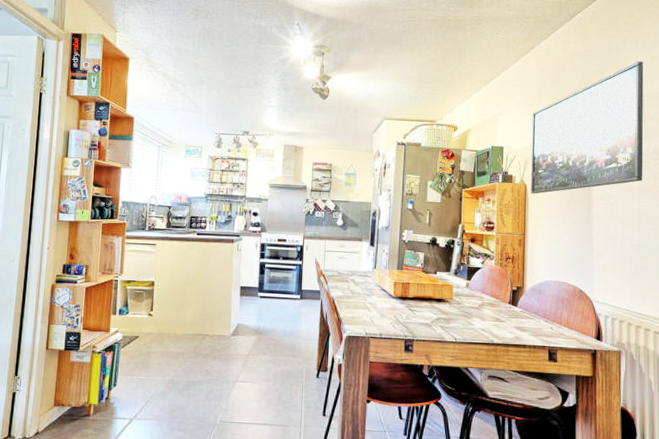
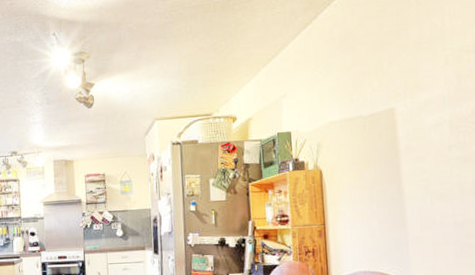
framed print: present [531,61,644,194] -> none [321,12,462,179]

